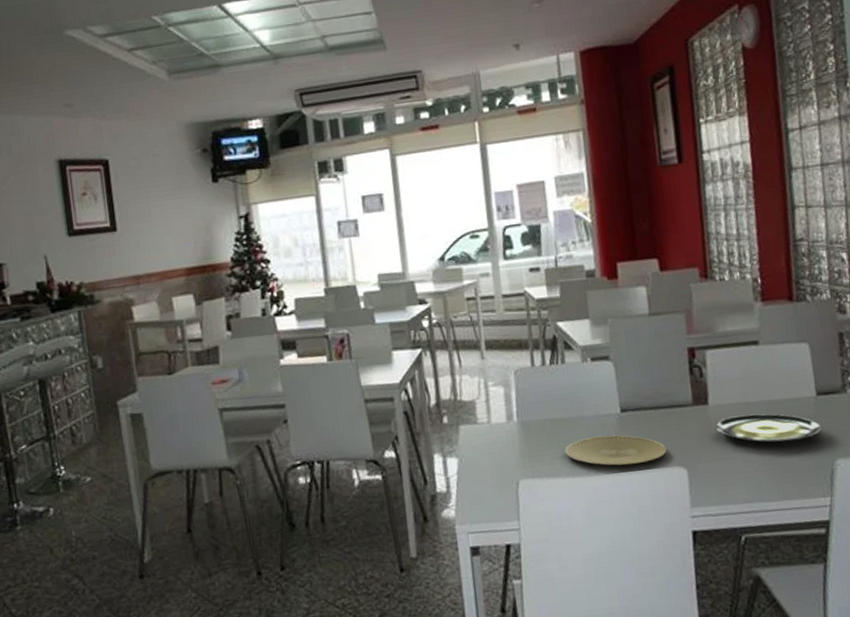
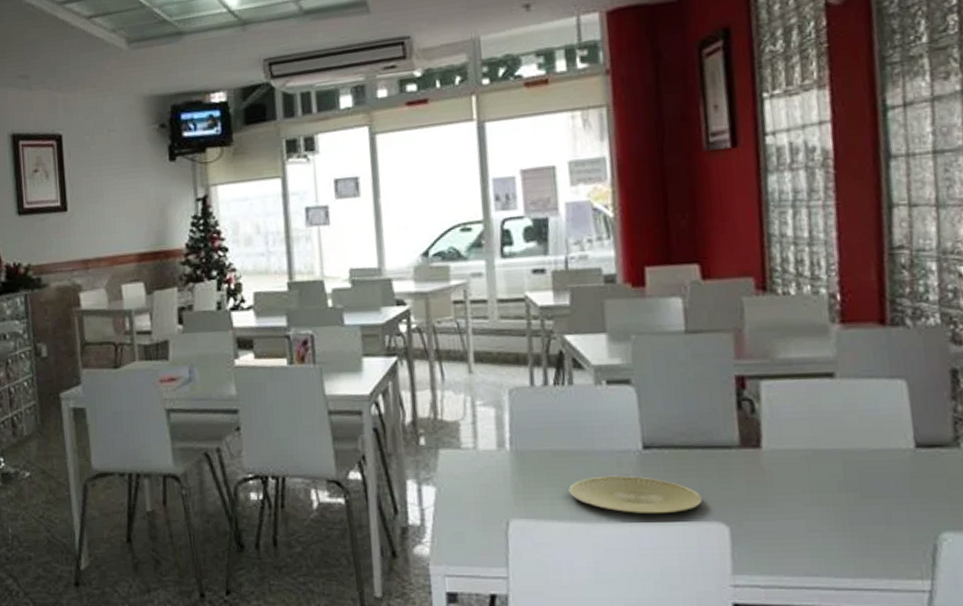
plate: present [715,414,822,443] -> none [769,465,922,504]

